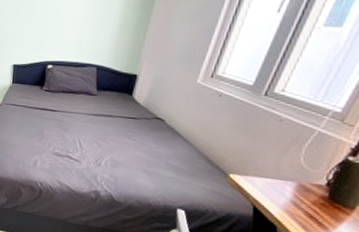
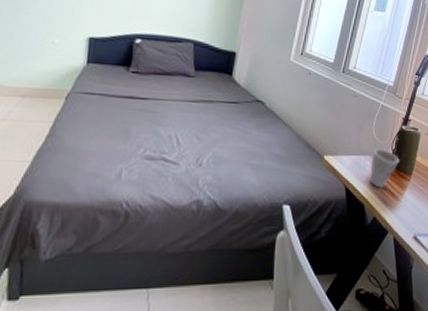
cup: none [288,175,338,216] -> present [370,148,400,188]

